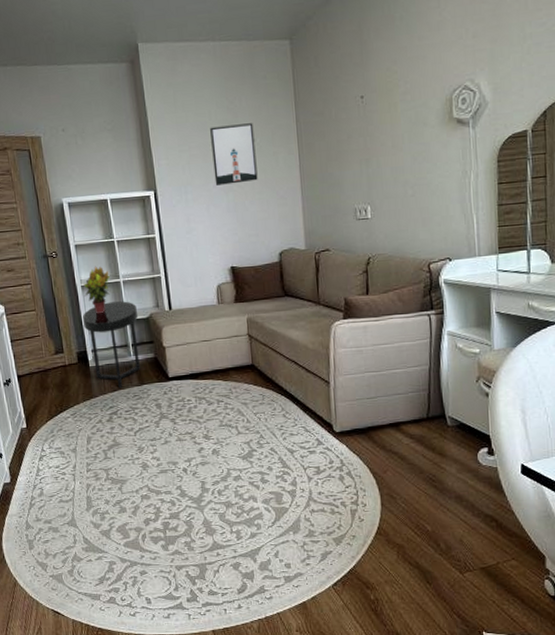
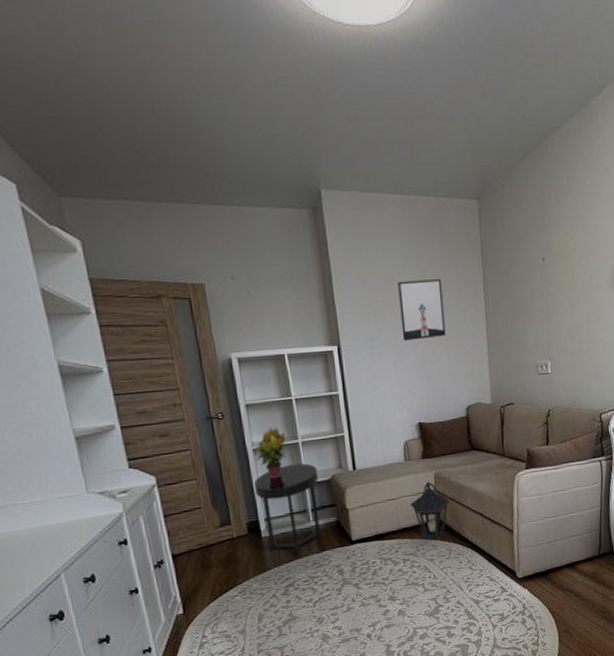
lantern: none [223,325,263,383] -> present [410,481,450,540]

